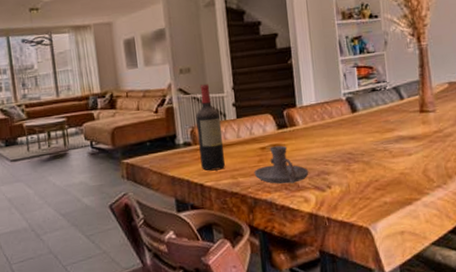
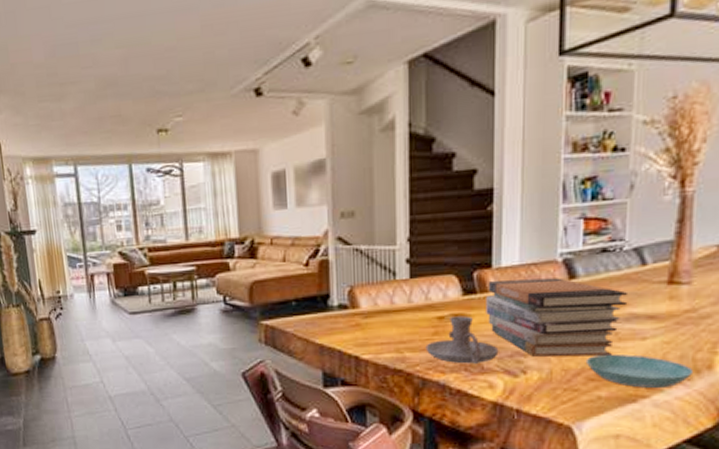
wine bottle: present [195,84,226,171] -> none [357,233,390,341]
book stack: none [295,112,395,175] -> present [486,278,629,357]
saucer: none [372,167,447,193] -> present [585,354,693,389]

